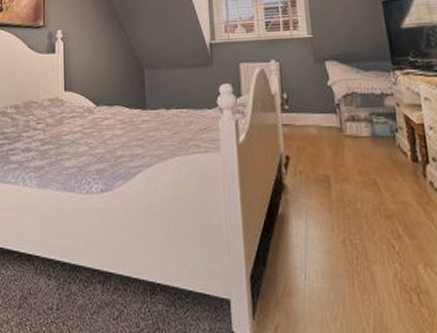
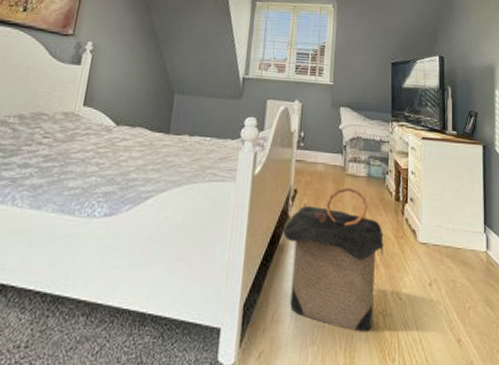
laundry hamper: none [280,149,406,310] -> present [283,187,384,332]

